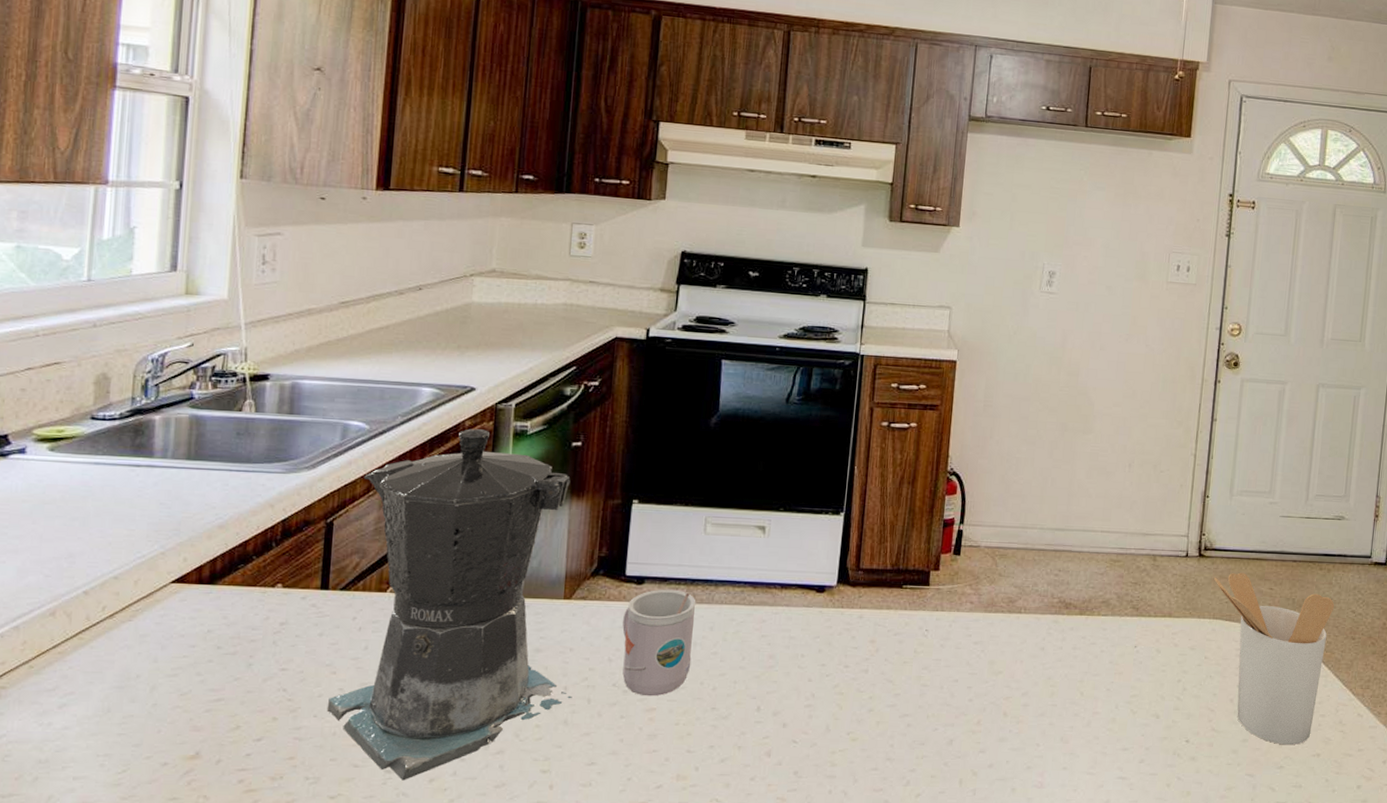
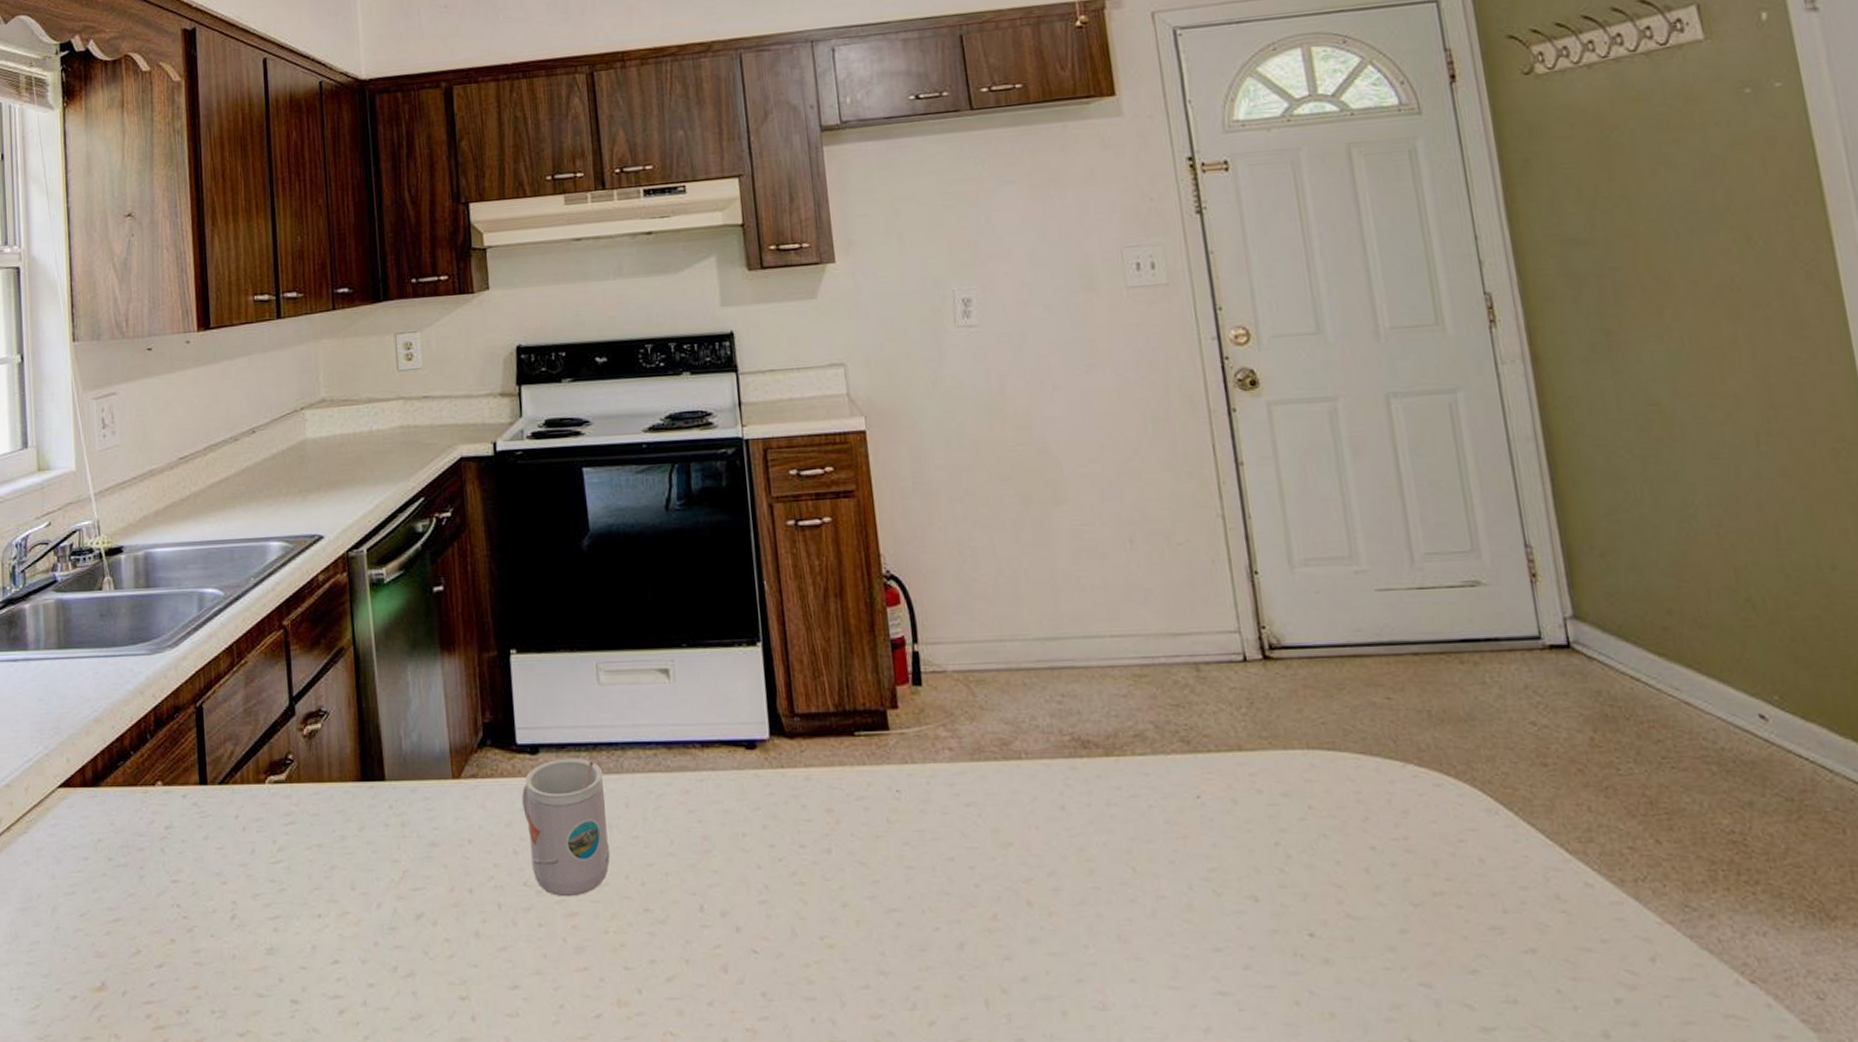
coffee maker: present [326,429,572,781] -> none [222,583,480,1013]
utensil holder: present [1214,572,1335,745] -> none [1295,677,1512,937]

